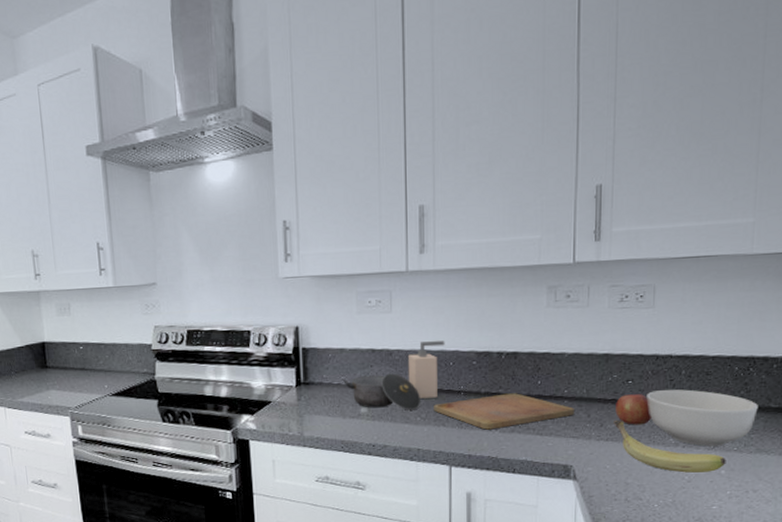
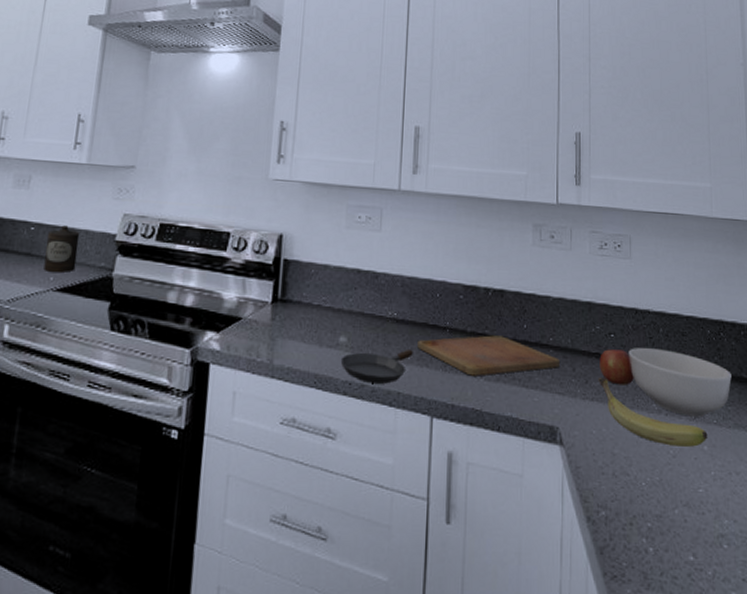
canister: none [95,342,124,381] -> present [44,225,80,272]
cooking pot: present [343,373,422,410] -> none [324,298,405,345]
frying pan: none [363,412,430,444] -> present [340,348,413,384]
soap dispenser: present [407,341,445,399] -> none [392,267,433,333]

